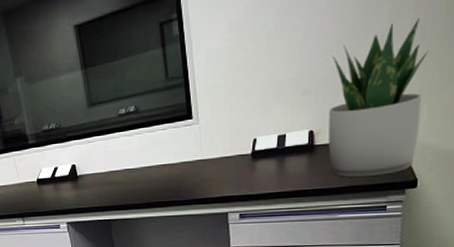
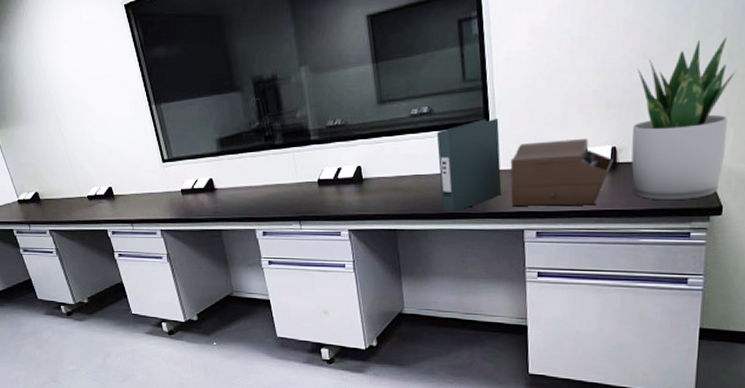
binder: none [143,111,206,201] -> present [436,117,502,213]
sewing box: none [213,124,311,193] -> present [510,138,614,207]

